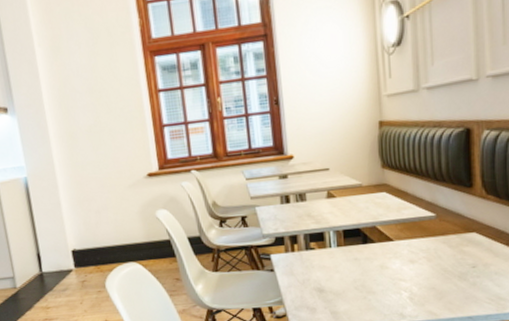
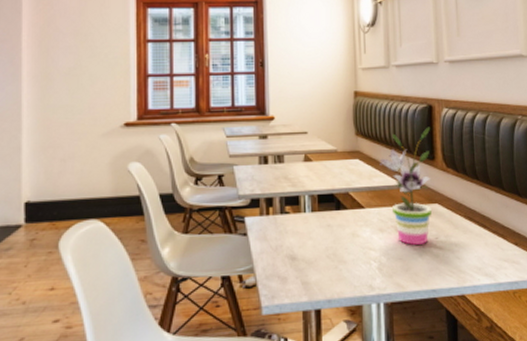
potted plant: none [409,152,469,275] -> present [379,127,432,245]

